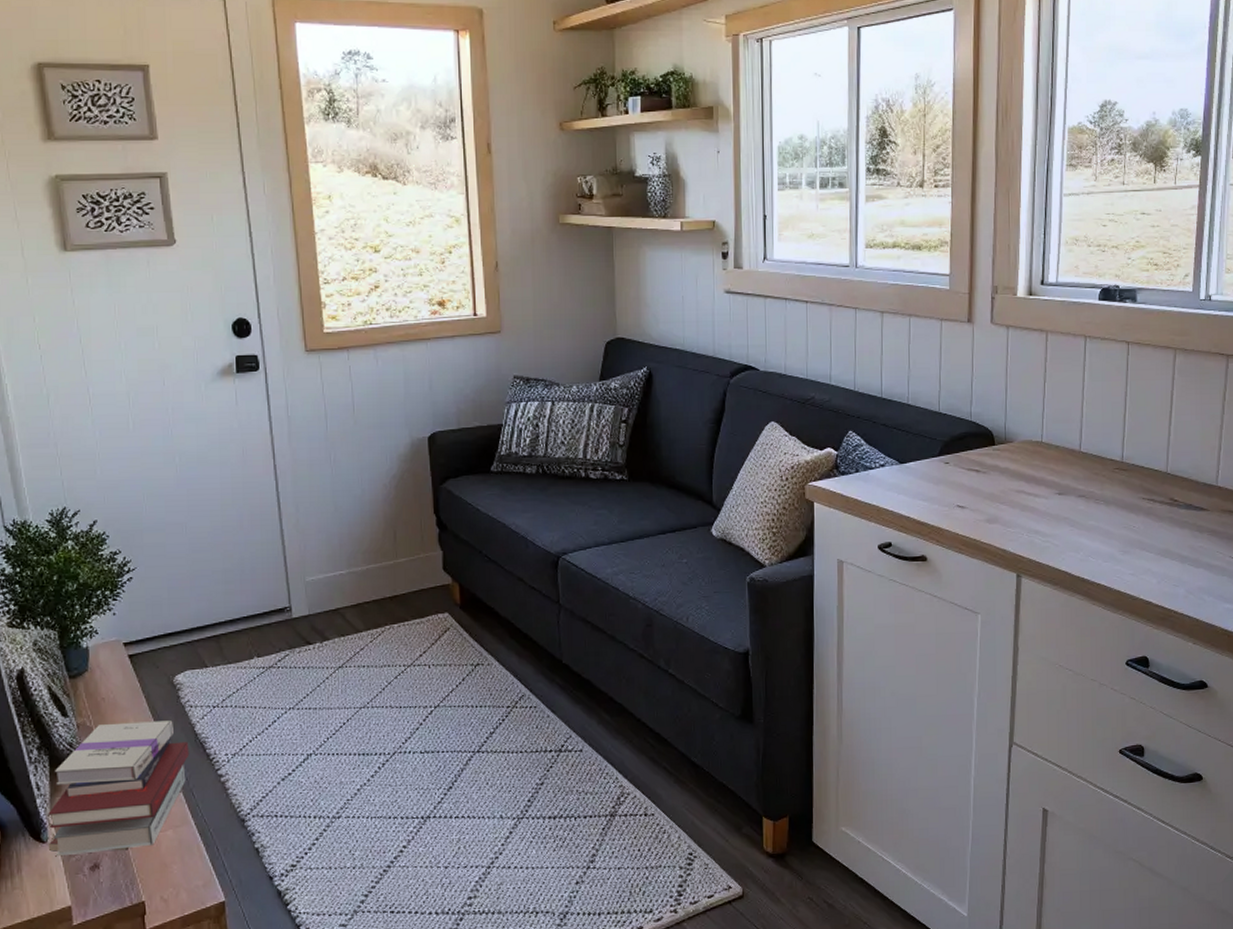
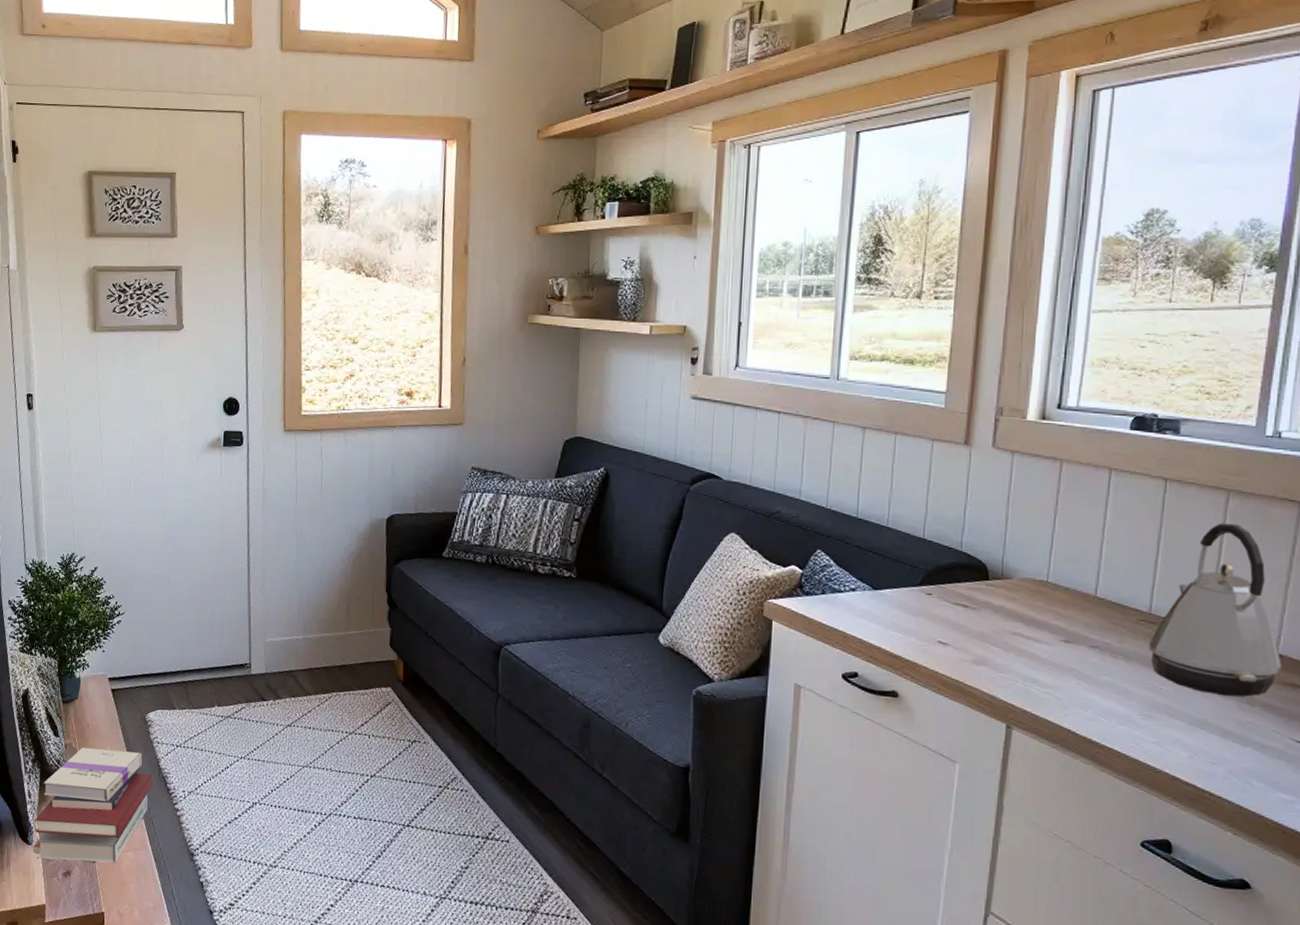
kettle: none [1123,377,1221,526] -> present [1148,523,1282,697]

